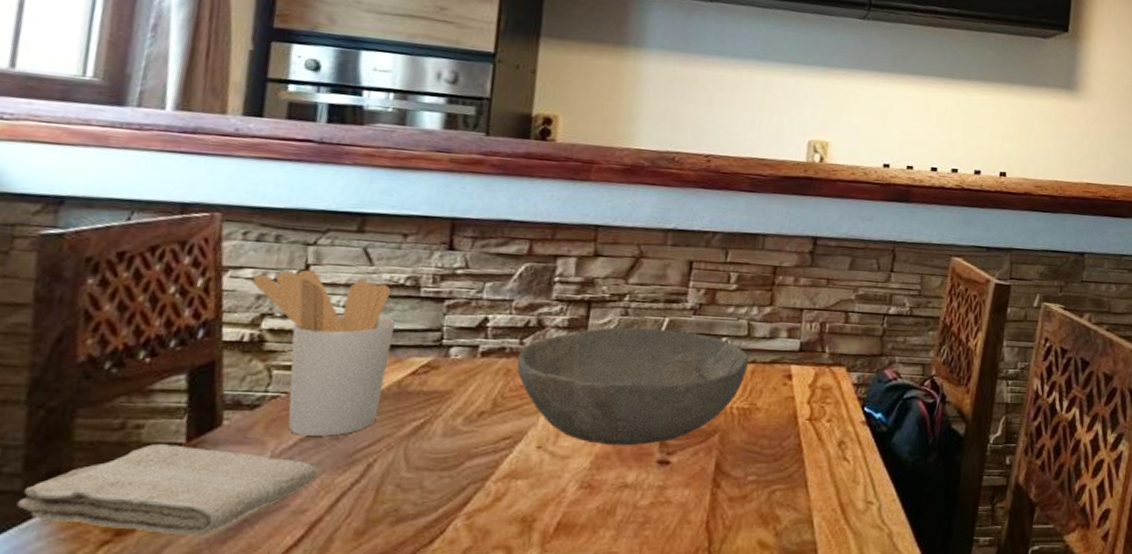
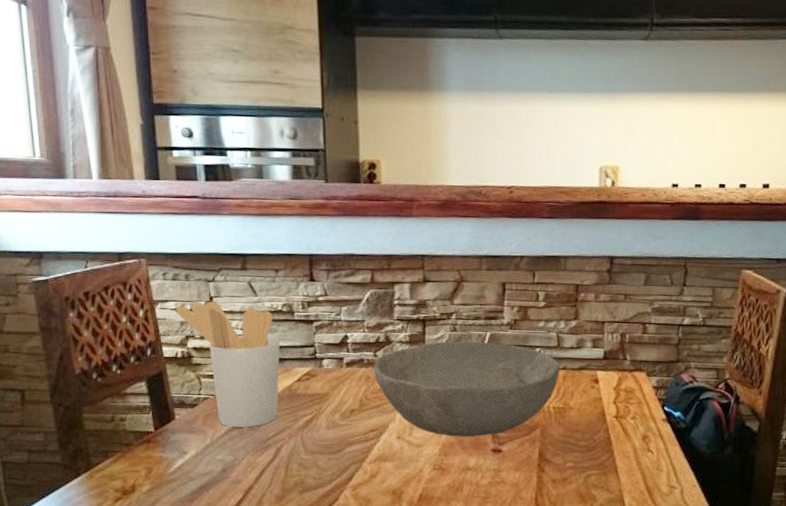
washcloth: present [17,444,317,535] -> none [61,432,244,496]

